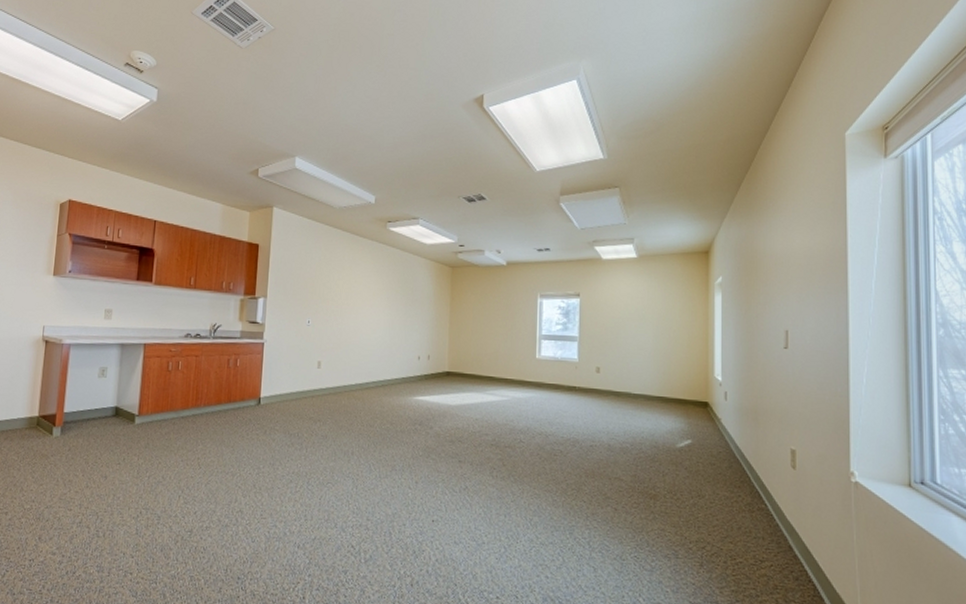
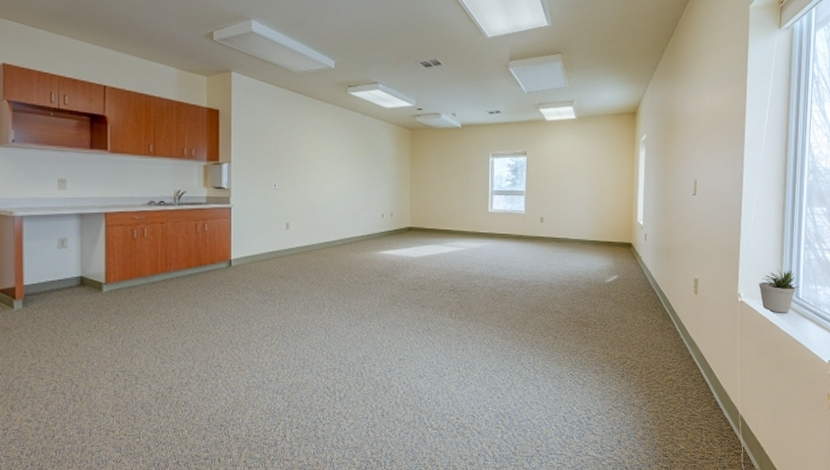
potted plant: none [879,444,936,502] -> present [759,269,800,313]

